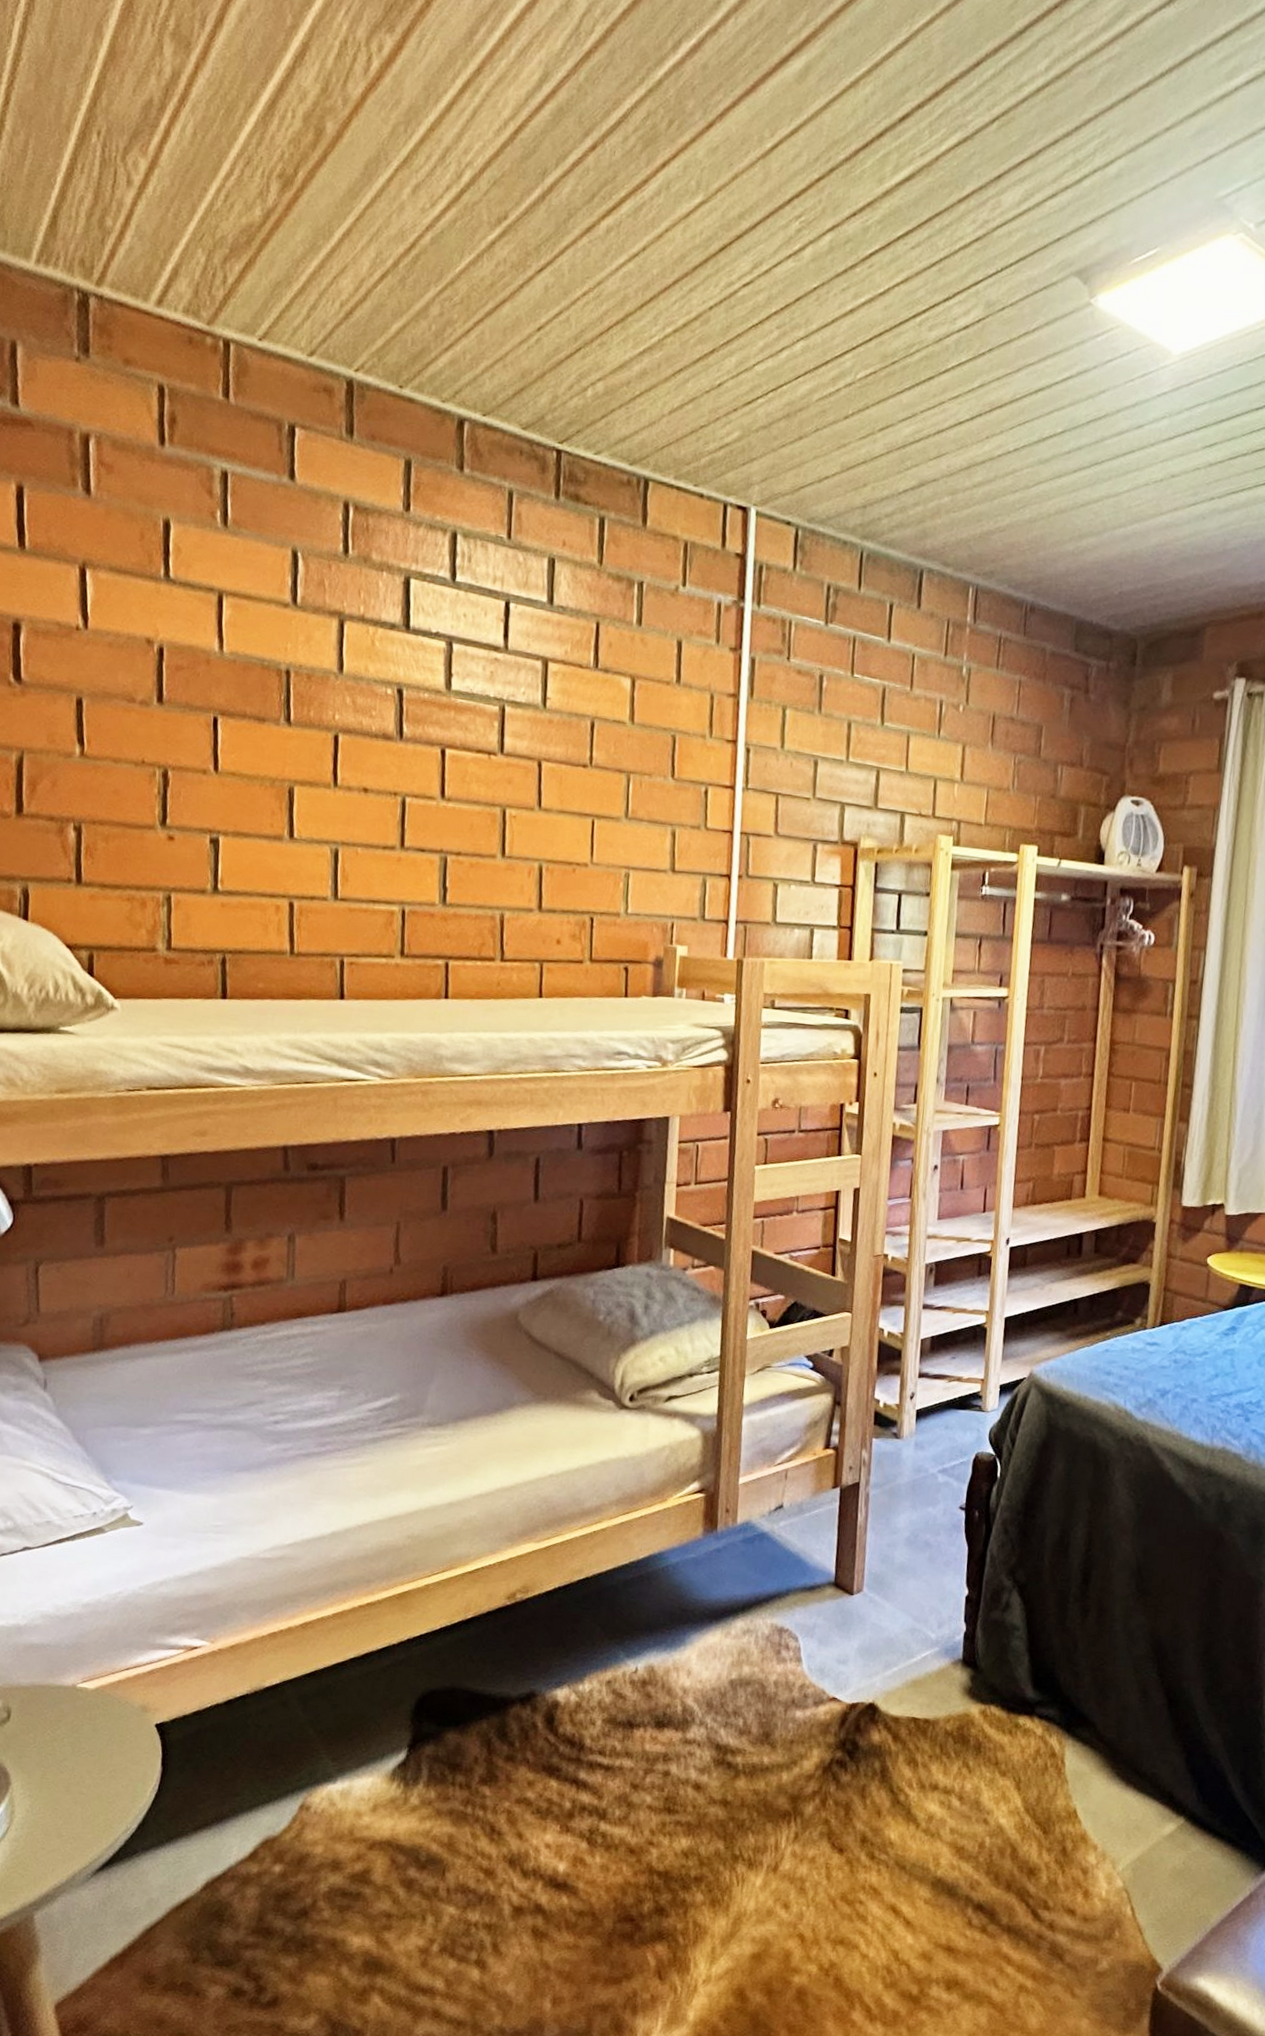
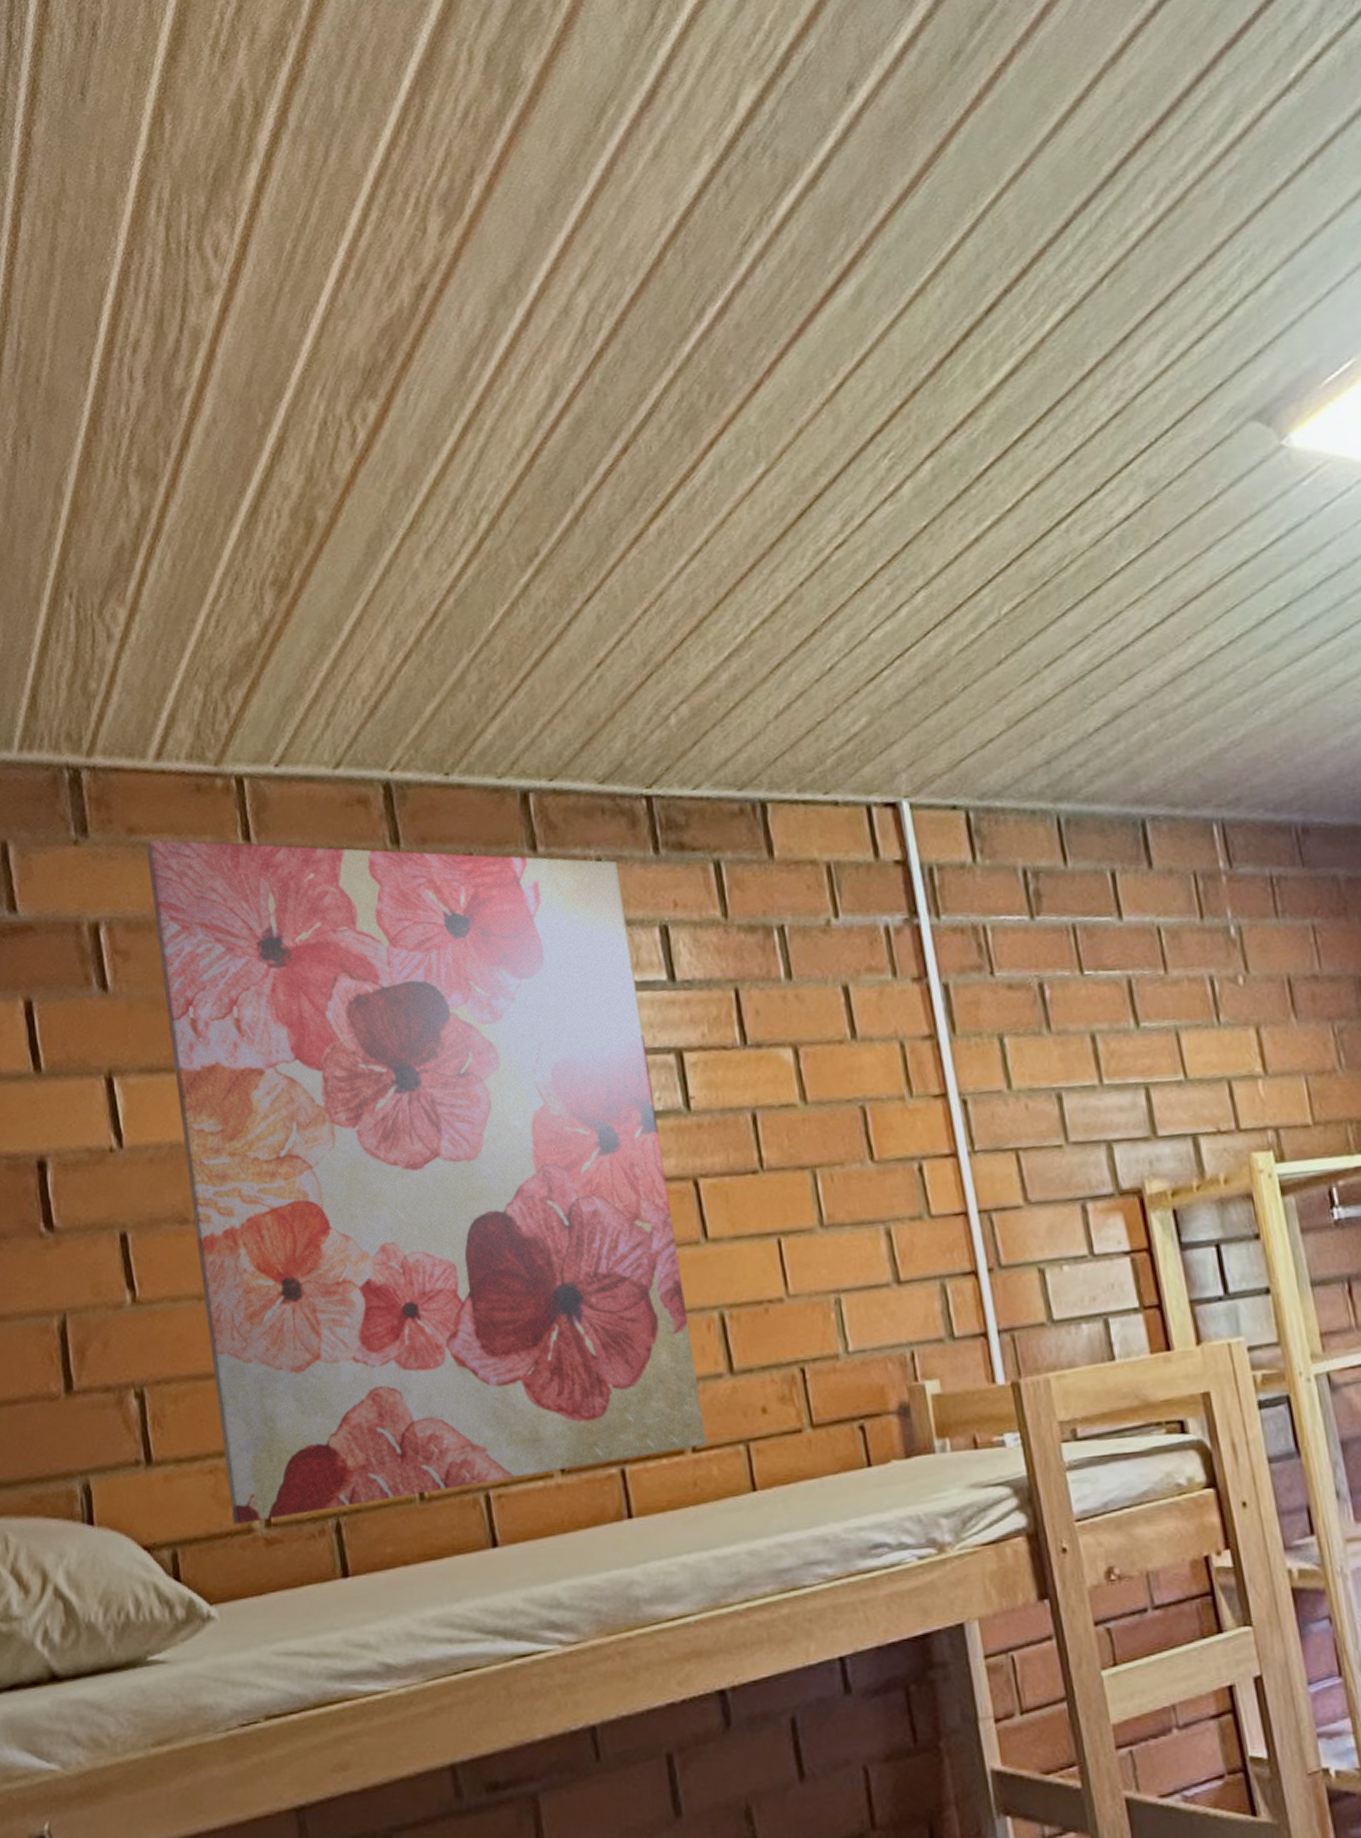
wall art: none [138,375,525,959] -> present [147,839,707,1525]

